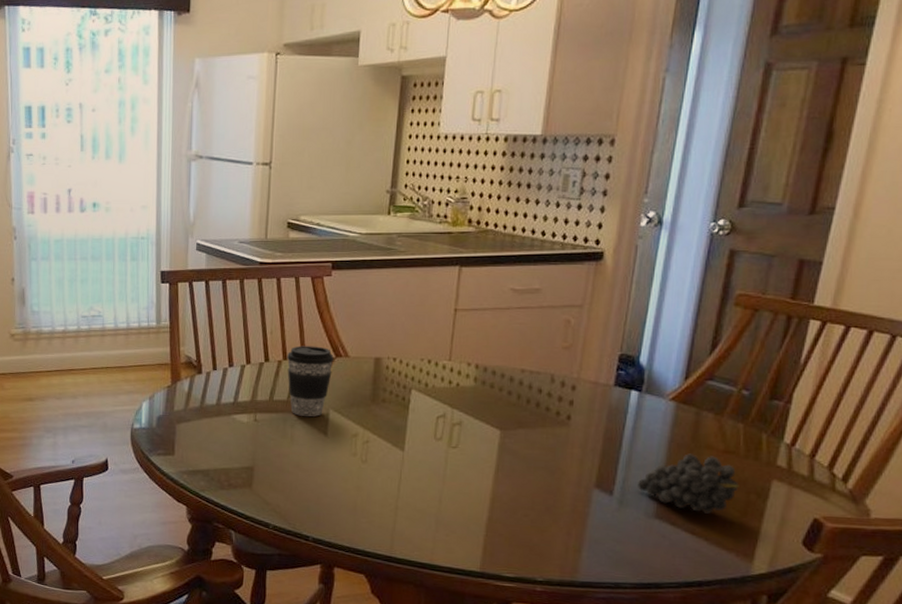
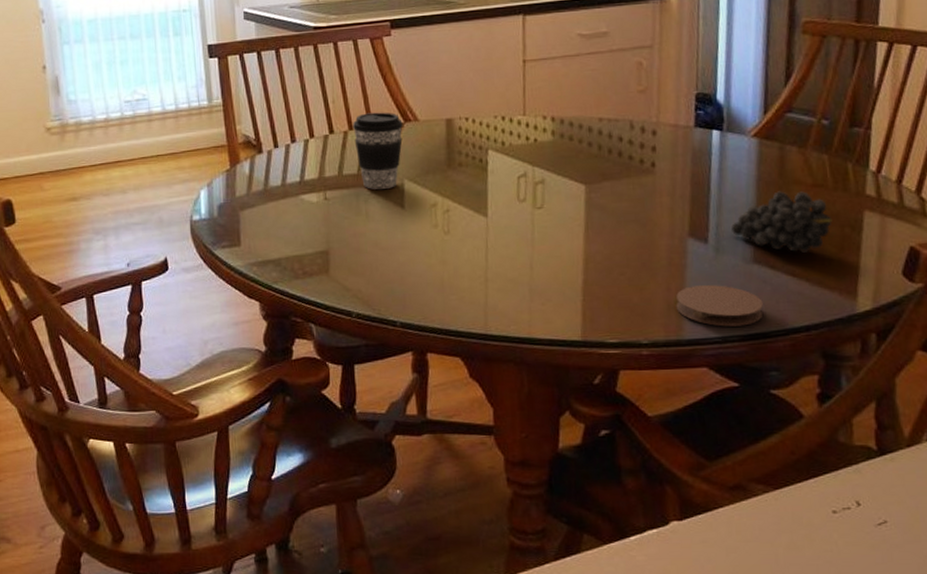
coaster: none [574,533,659,575] -> present [675,285,764,327]

